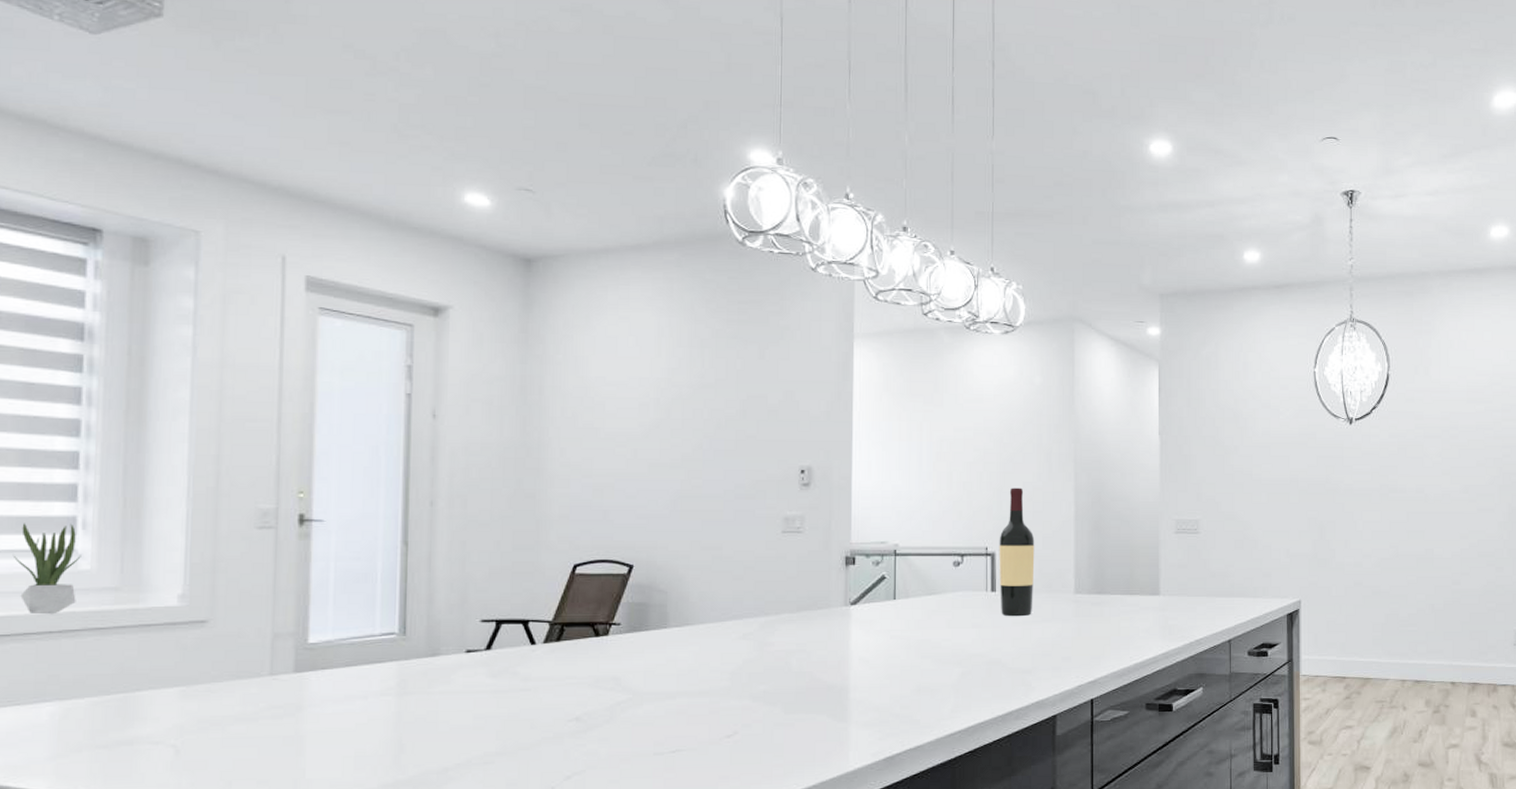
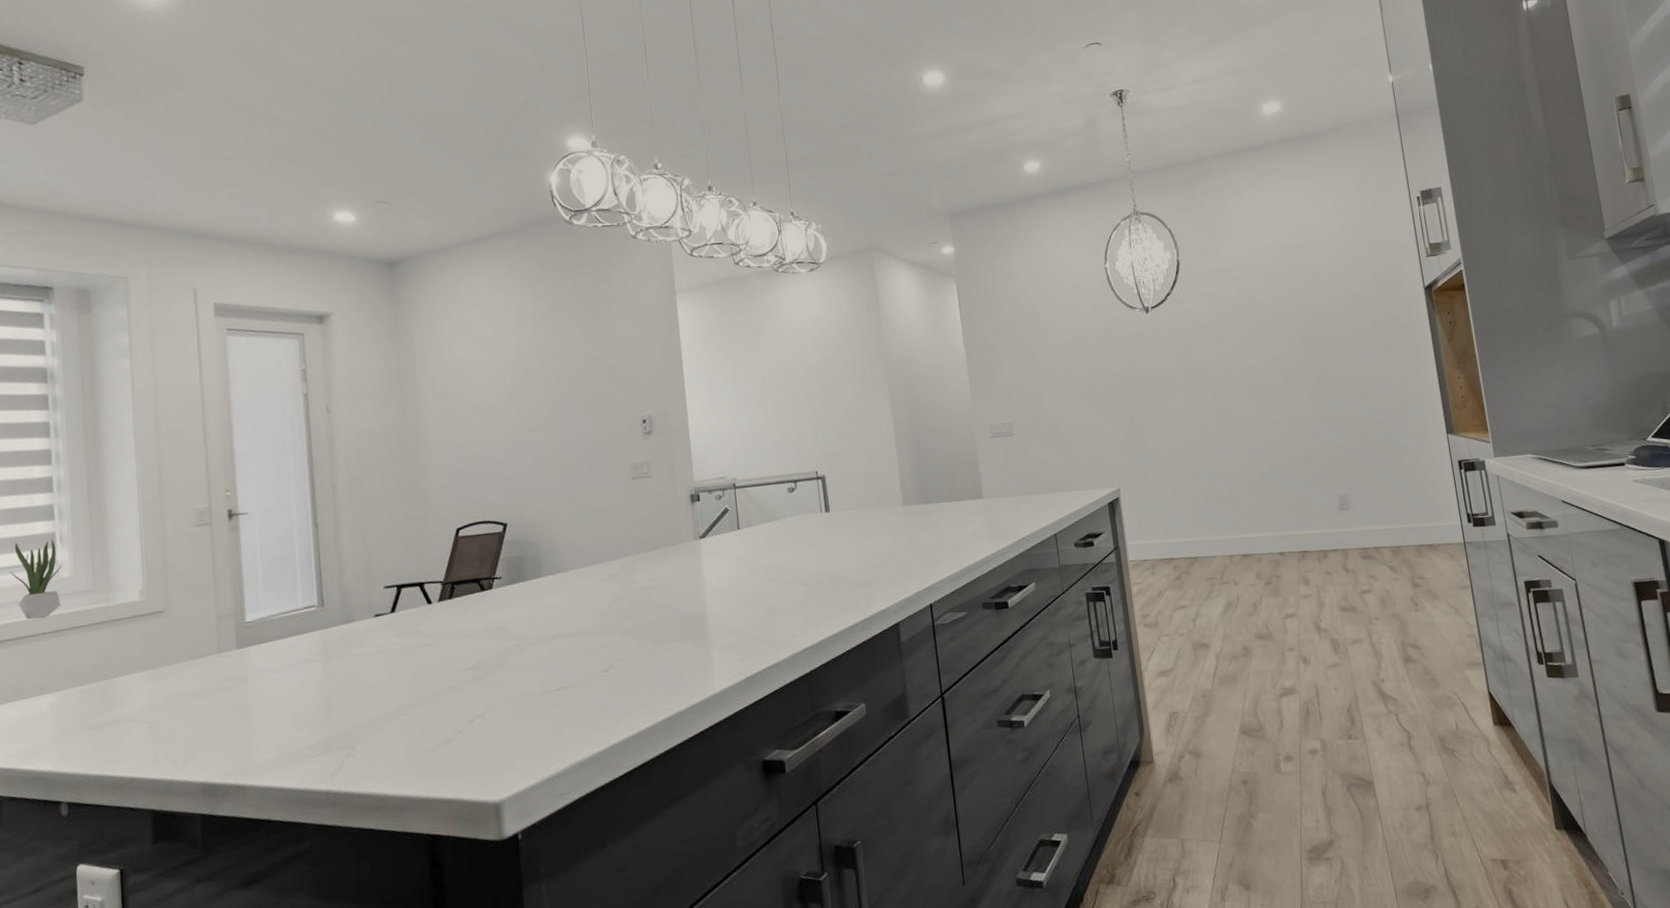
wine bottle: present [999,488,1035,617] -> none [827,412,866,535]

